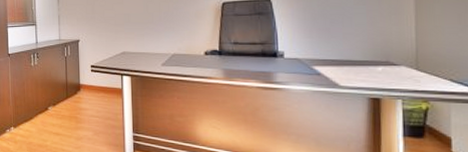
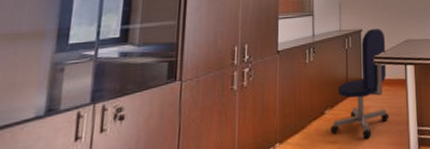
office chair: none [53,40,106,136] -> present [329,29,390,140]

